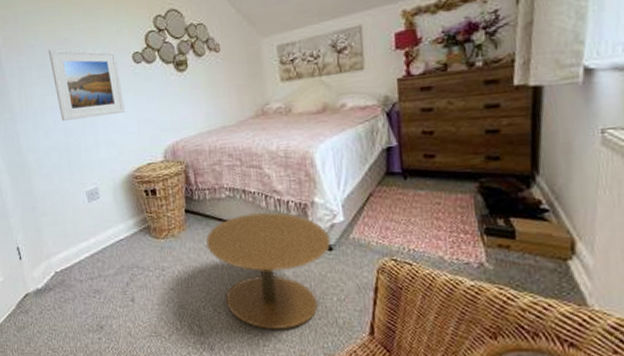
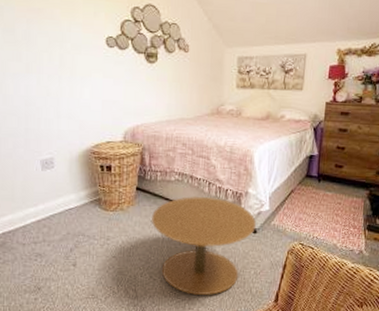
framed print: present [48,48,125,121] -> none [18,15,92,91]

